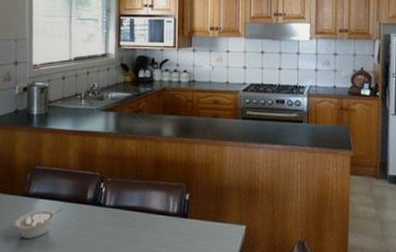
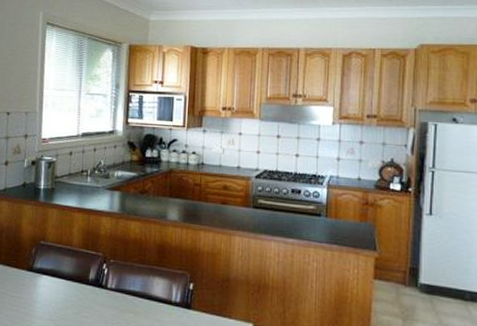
legume: present [14,208,64,239] -> none [18,285,66,315]

